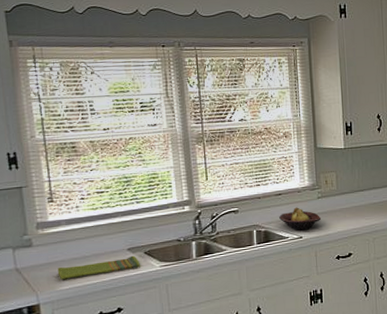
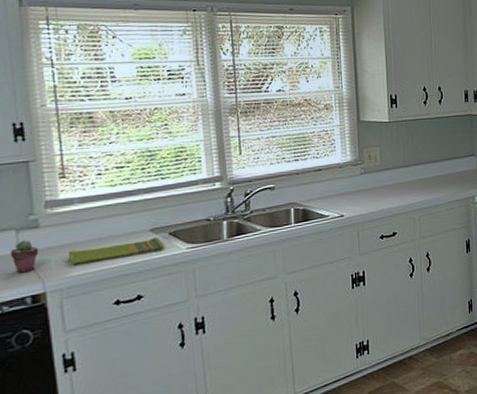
potted succulent: none [8,257,33,287] -> present [10,240,39,273]
fruit bowl: present [279,207,322,231] -> none [319,183,365,209]

